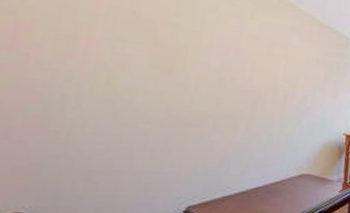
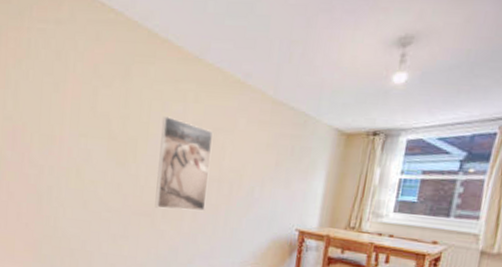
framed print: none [205,28,268,120] -> present [155,116,213,211]

